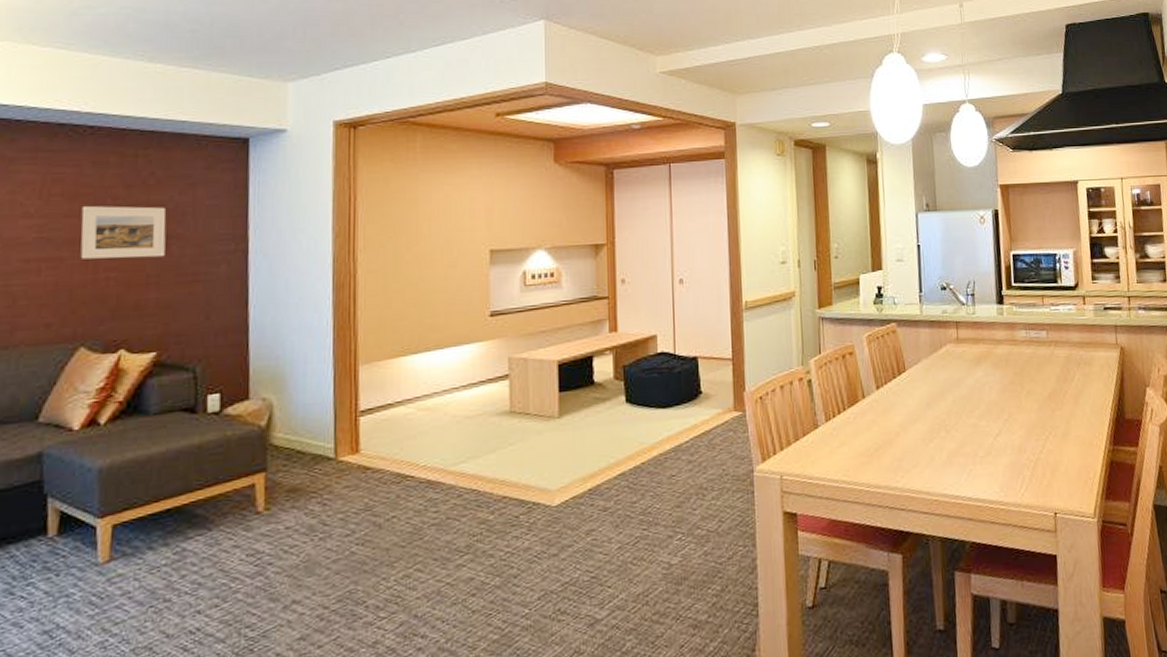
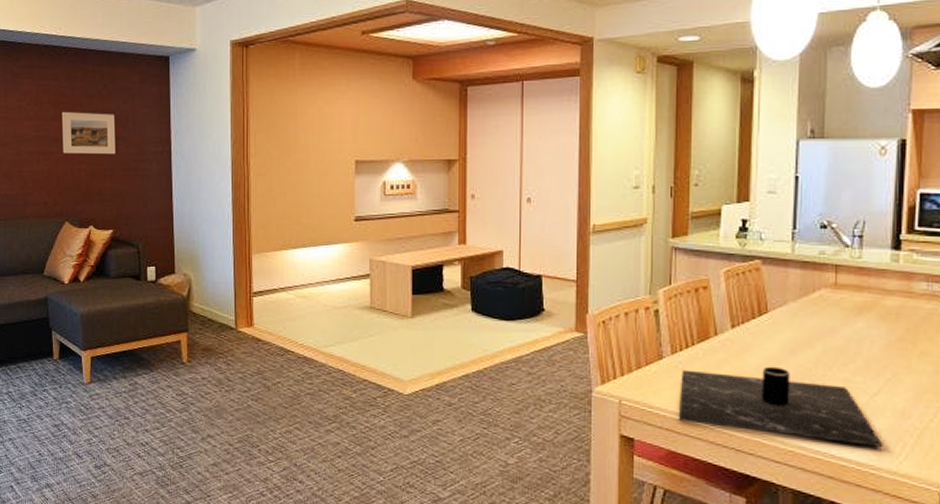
place setting: none [836,421,1008,488] -> present [678,366,883,447]

